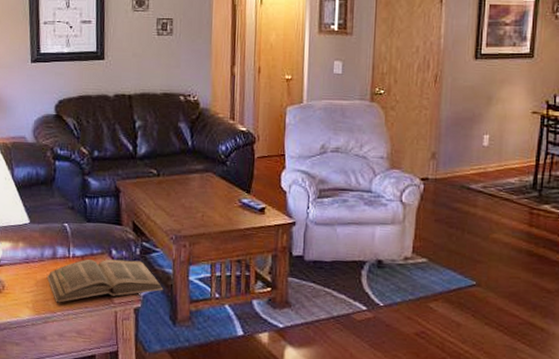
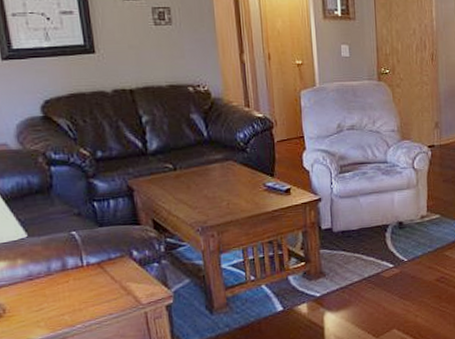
book: present [46,258,163,303] -> none [57,257,195,316]

